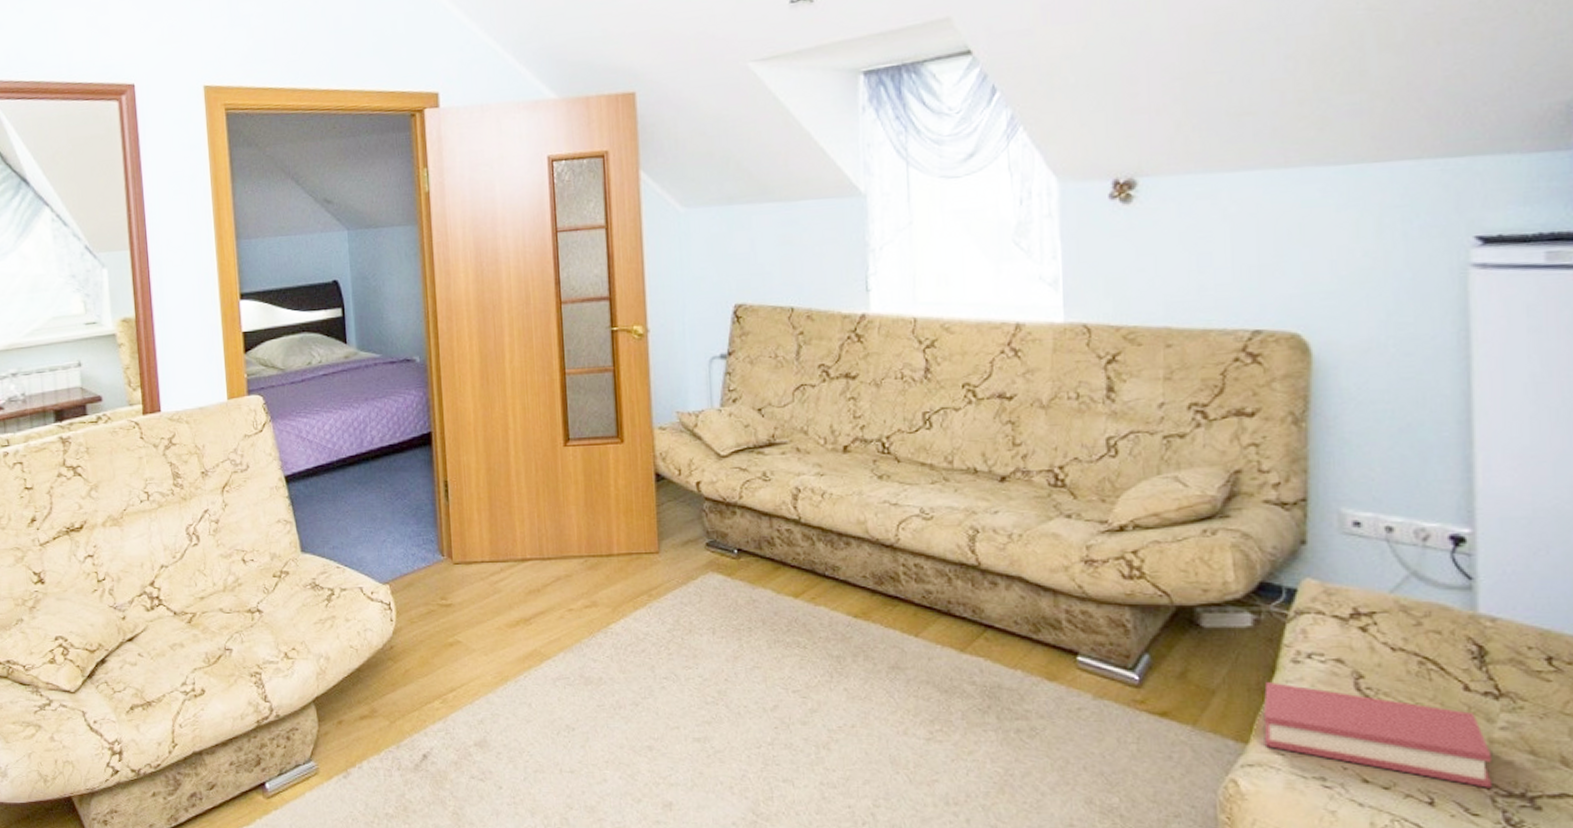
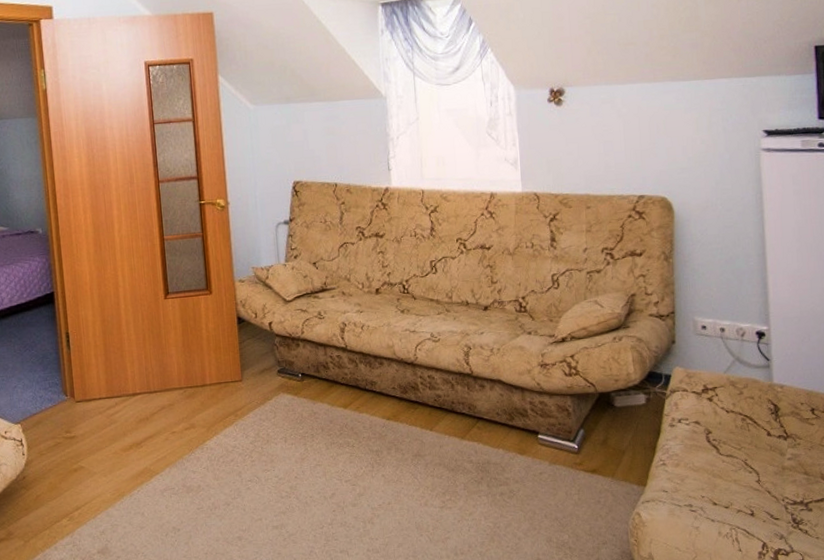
hardback book: present [1263,681,1493,788] -> none [654,441,785,500]

